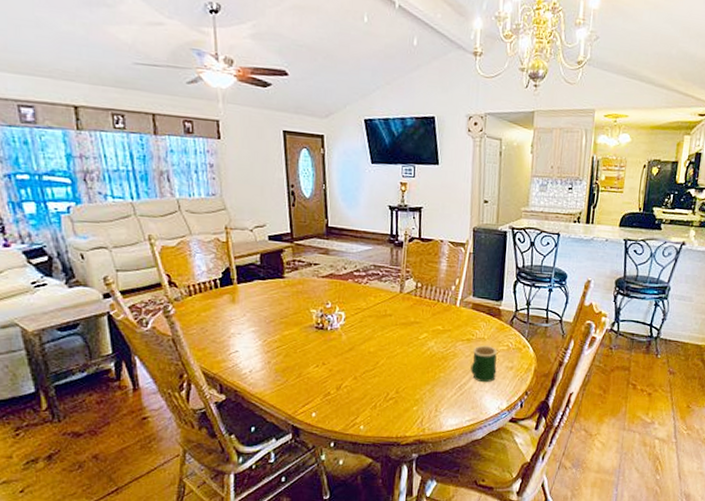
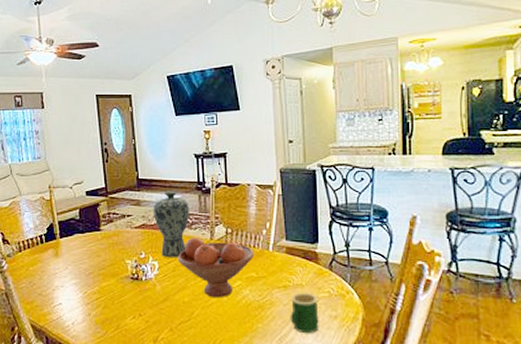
vase: none [341,241,381,310] -> present [153,190,189,258]
fruit bowl: none [365,289,442,349] -> present [177,237,254,298]

